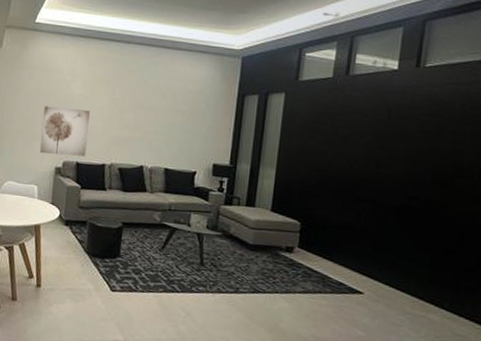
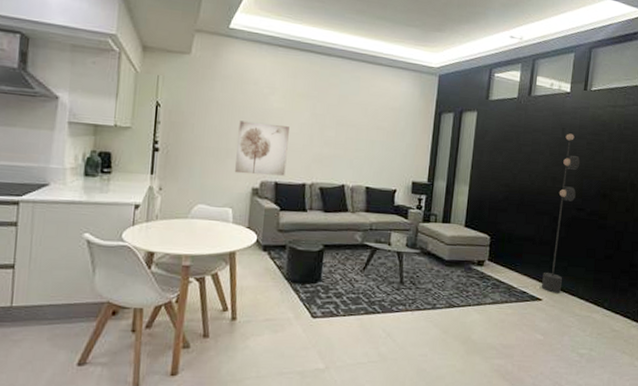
floor lamp: none [209,114,412,288] -> present [408,133,580,293]

